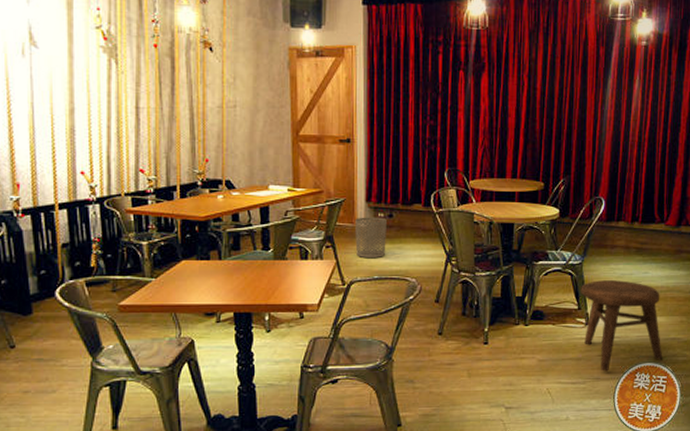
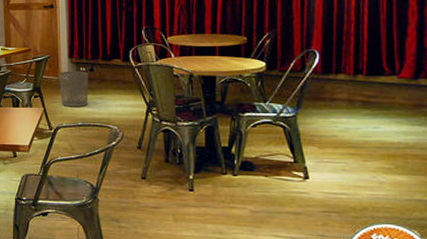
stool: present [581,280,663,372] -> none [296,134,407,229]

